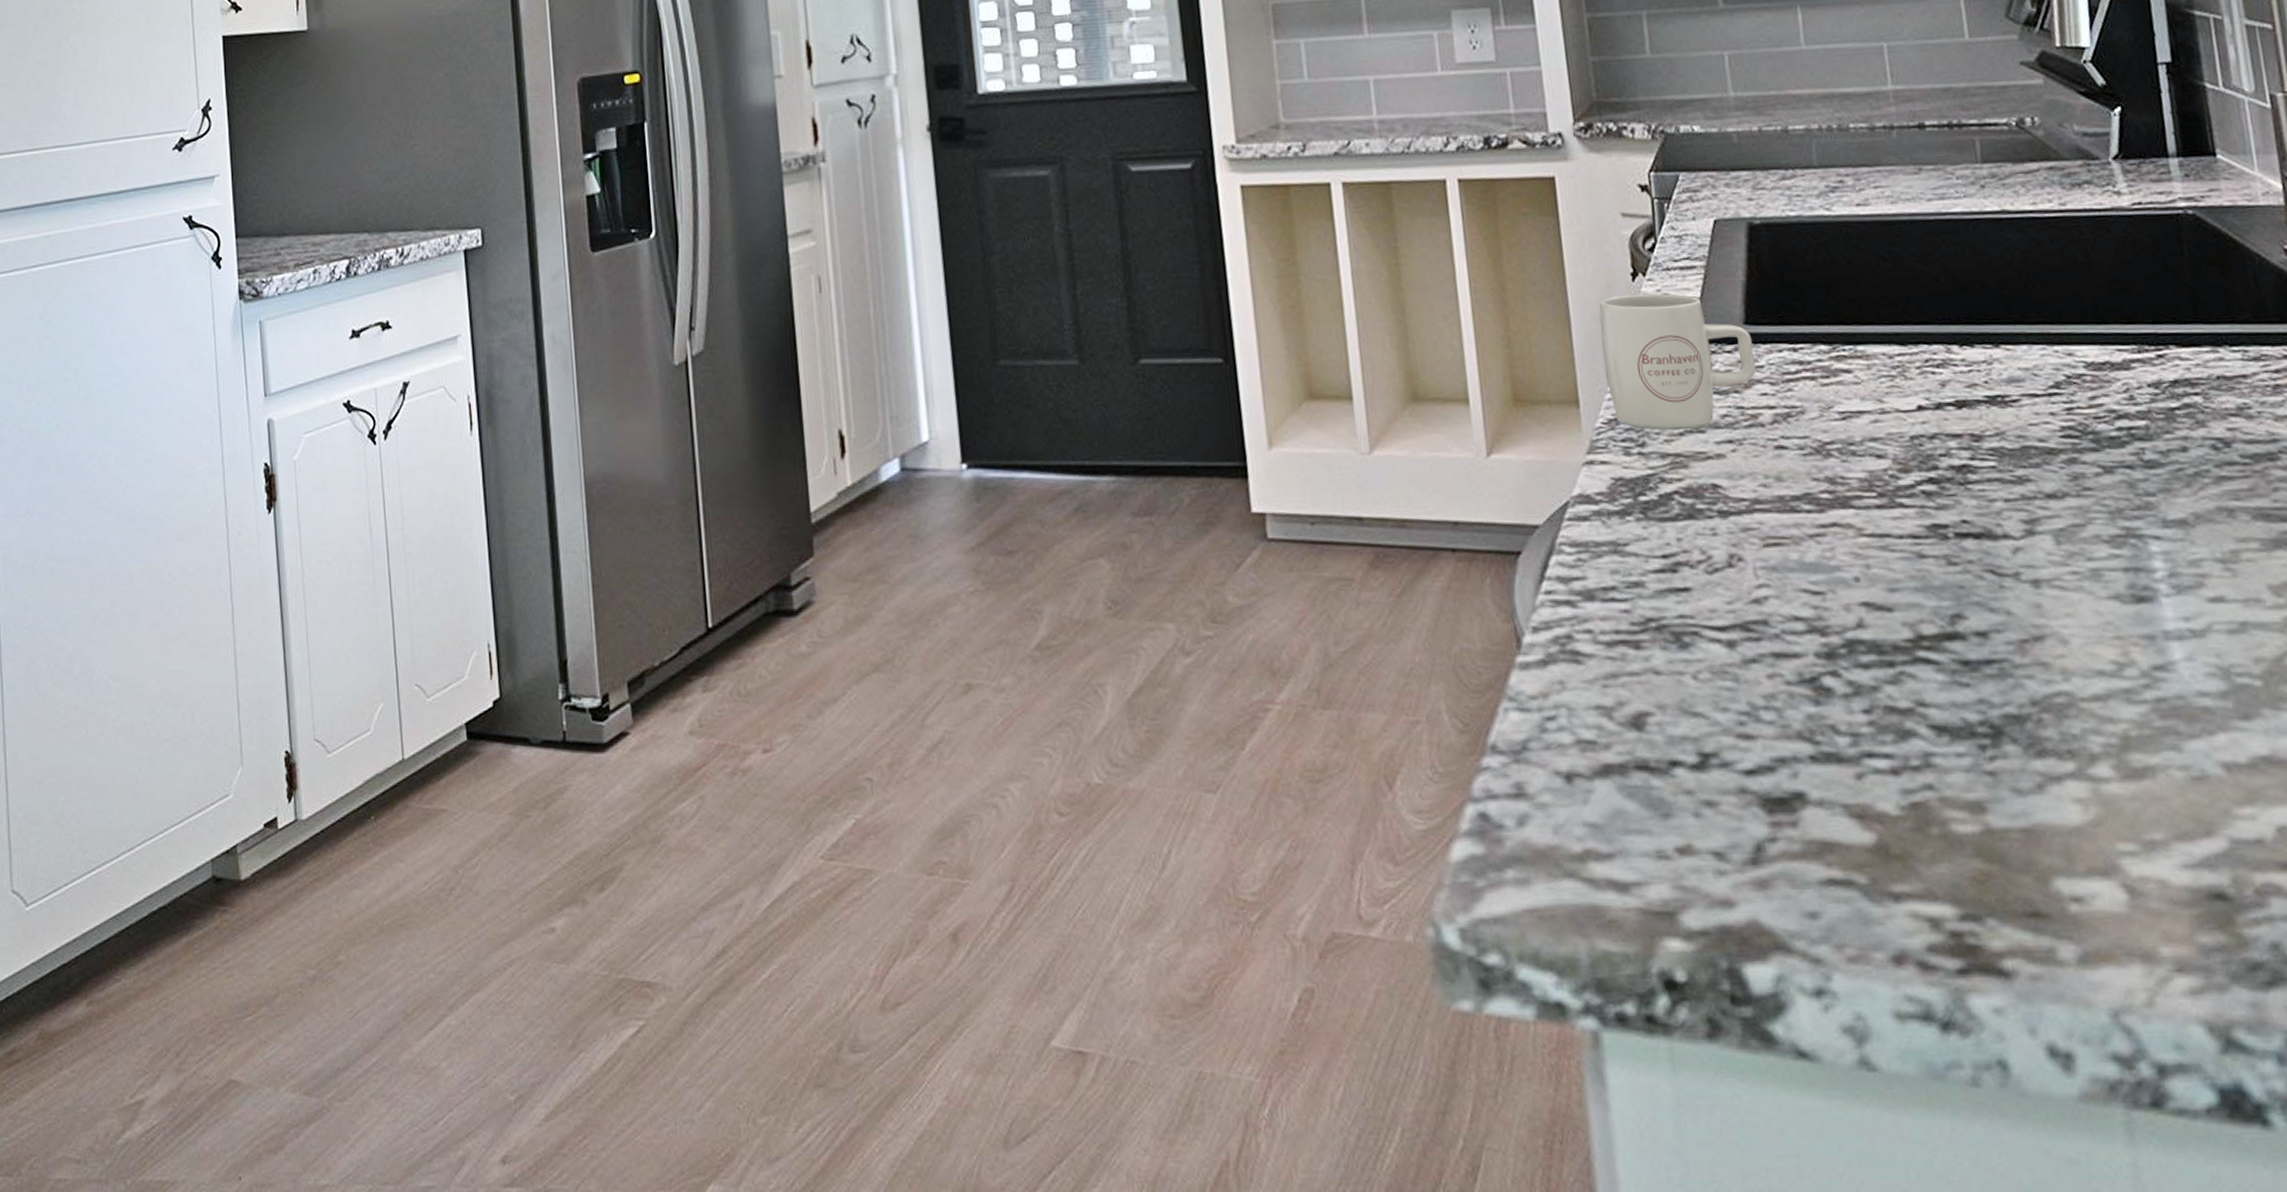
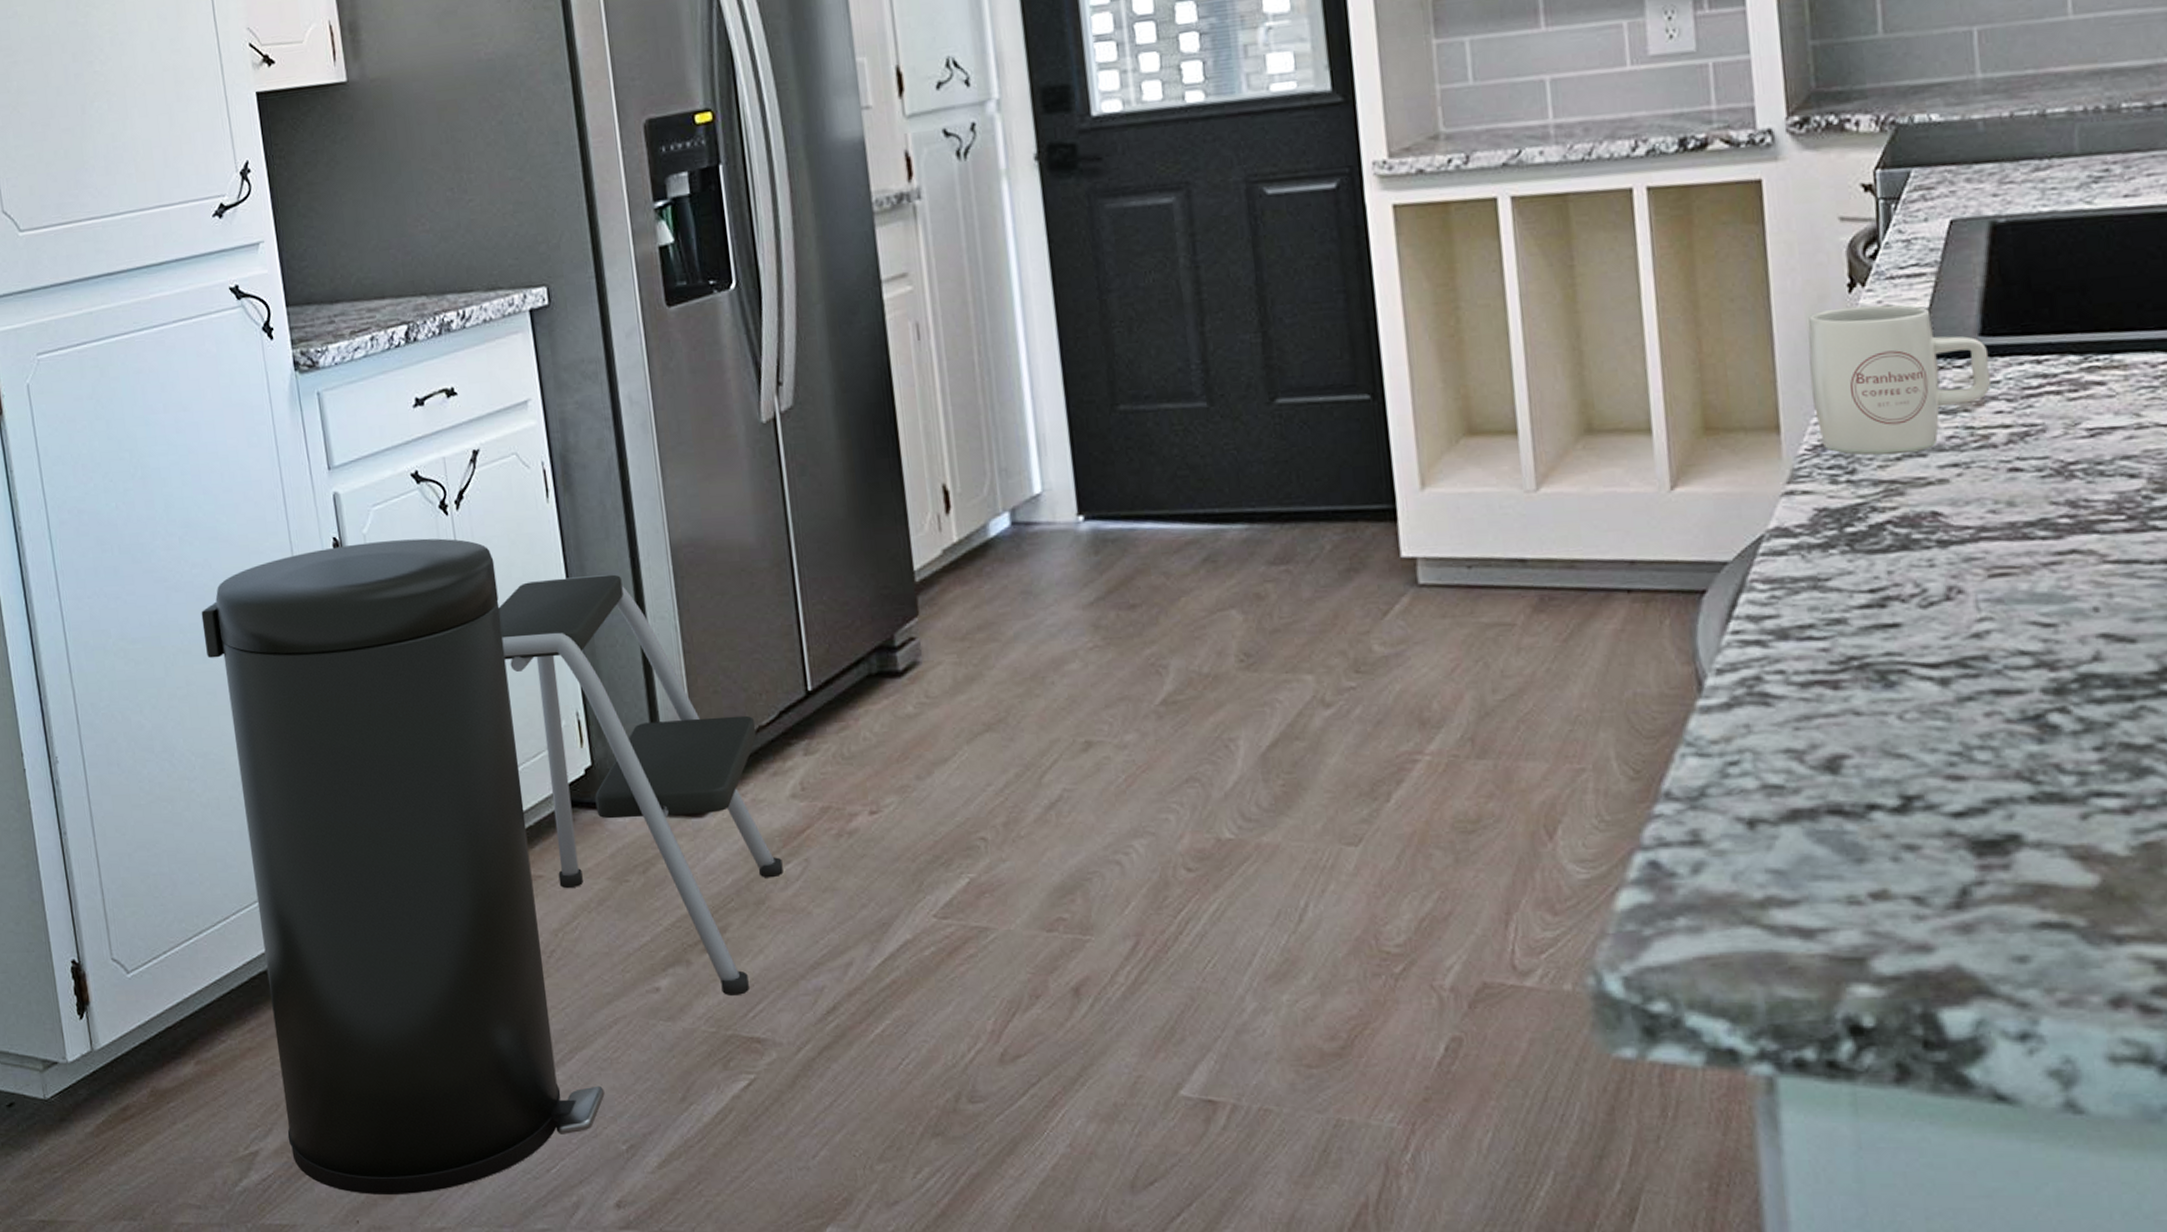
pedal bin: none [131,466,496,1149] -> present [201,538,605,1196]
step stool: none [419,507,679,937] -> present [498,574,783,995]

